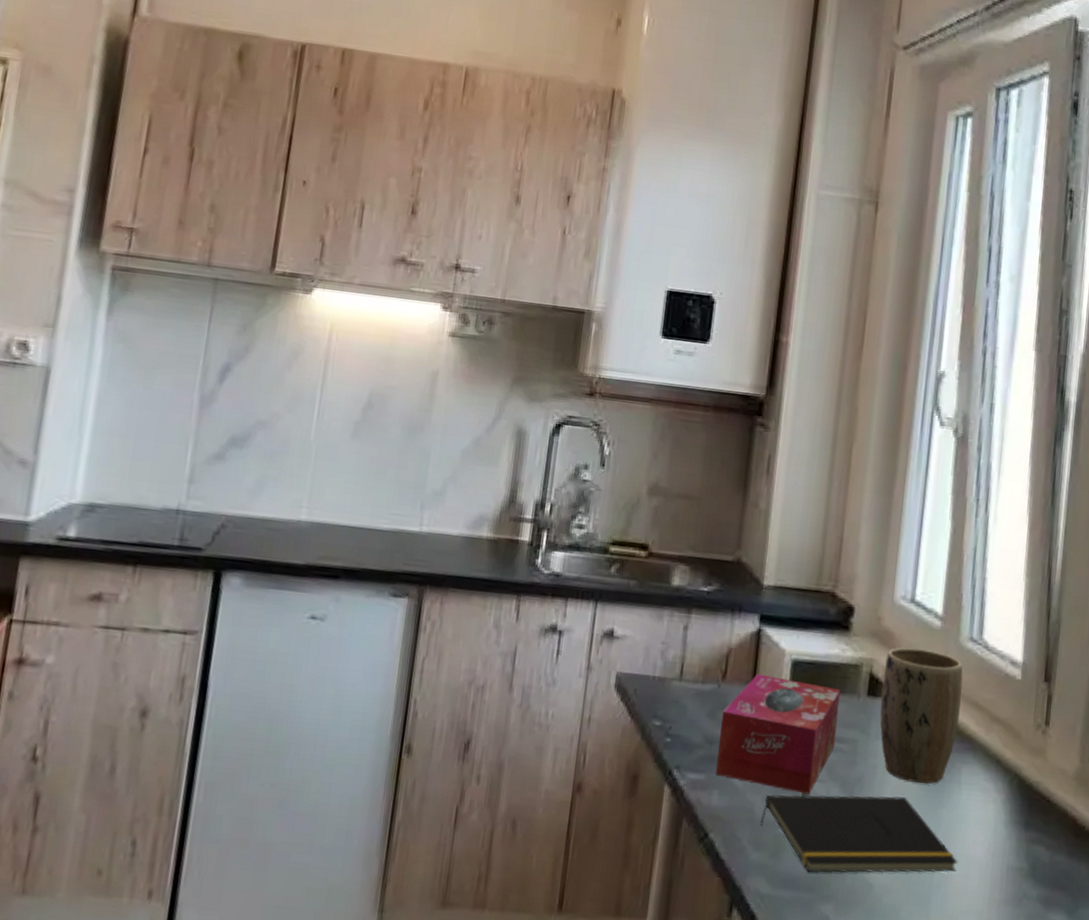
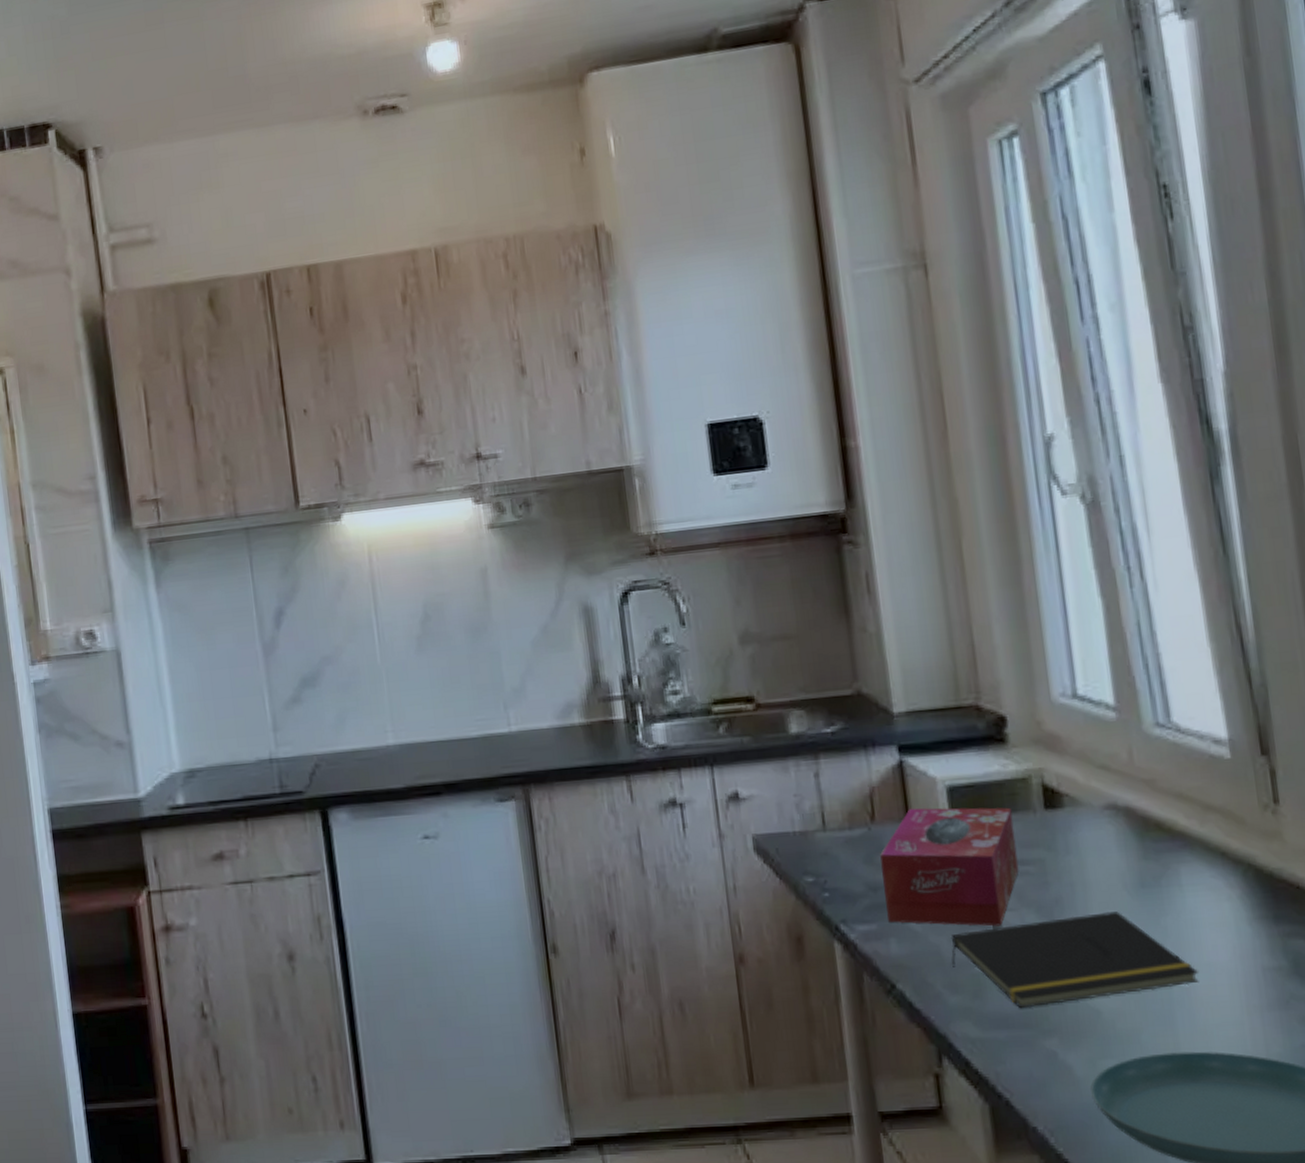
plant pot: present [880,647,963,784] -> none [1057,746,1164,894]

